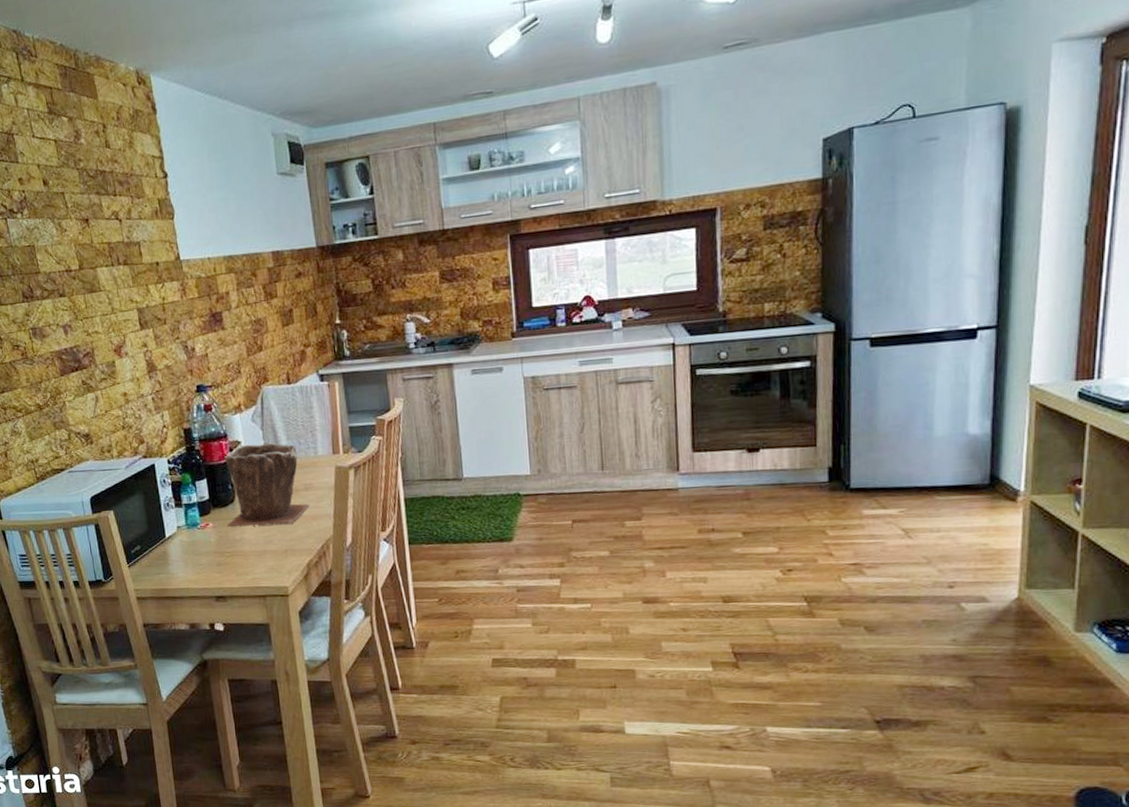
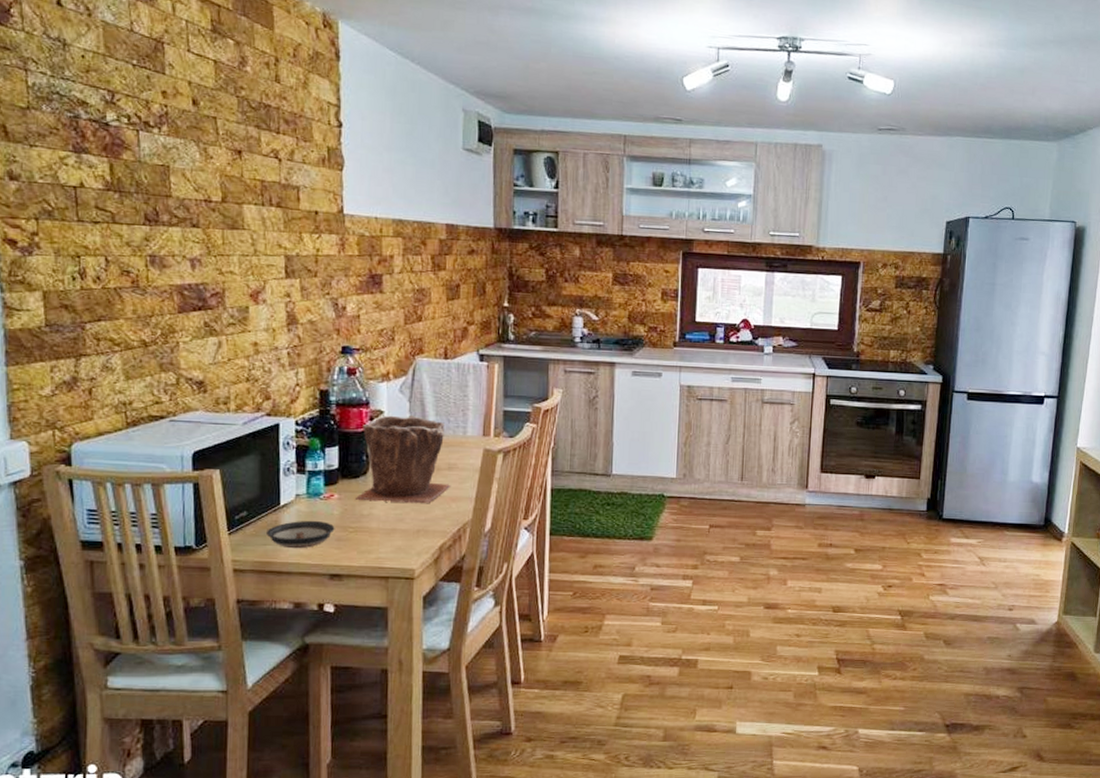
saucer: none [158,548,214,576] -> present [267,520,335,549]

